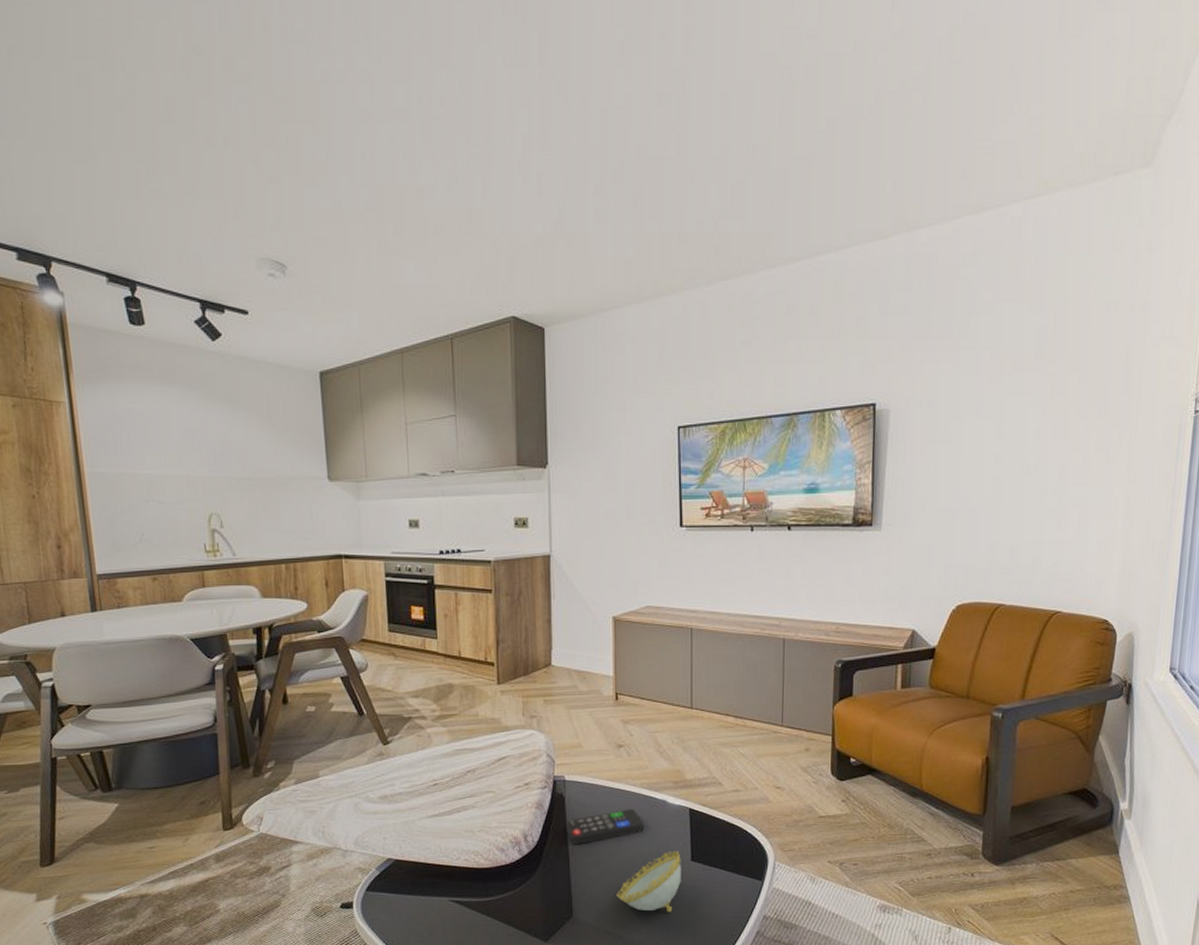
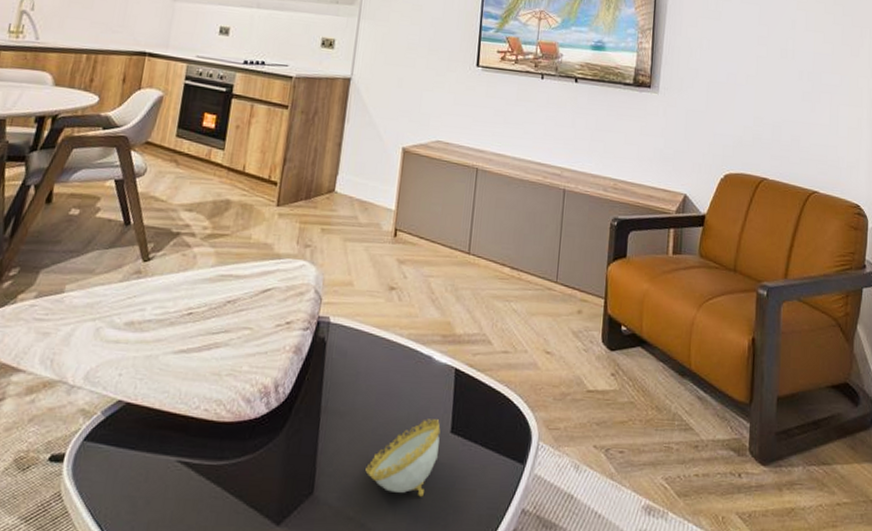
remote control: present [566,809,645,845] -> none [322,363,406,402]

